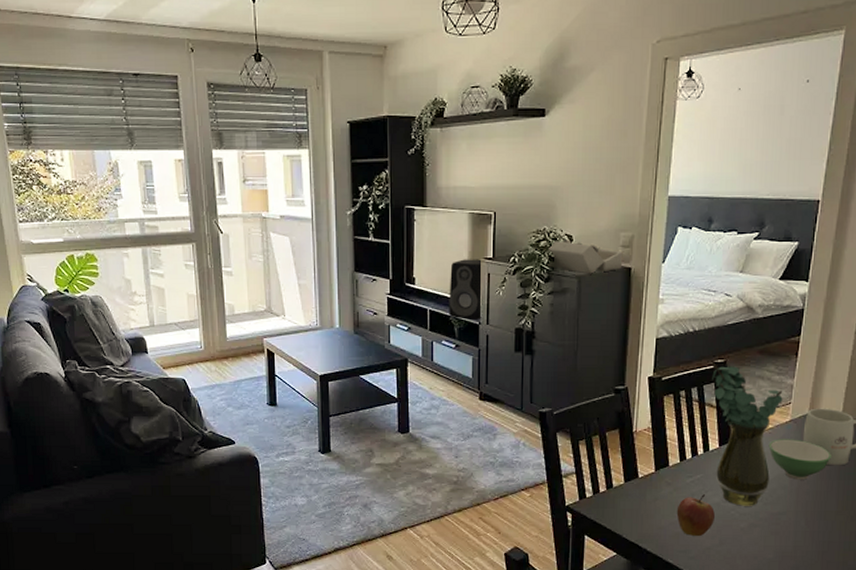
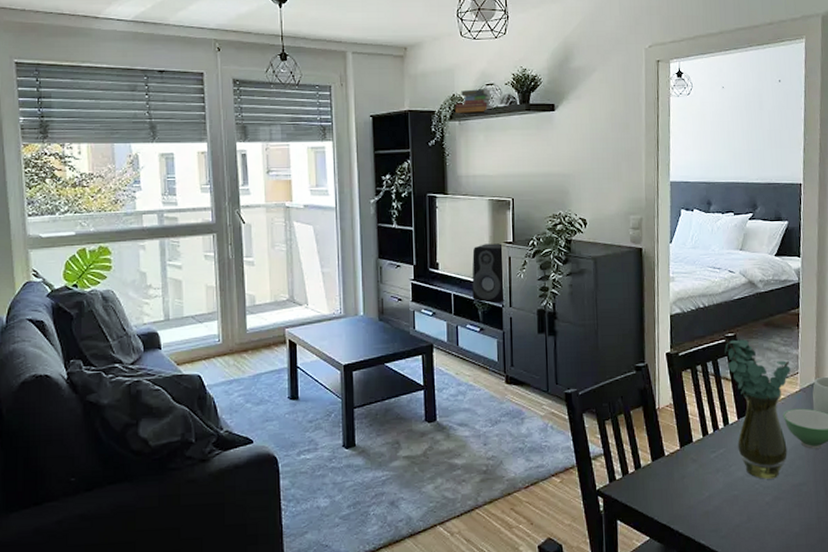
books: none [437,92,479,120] -> present [455,89,494,114]
decorative box: present [546,239,623,274] -> none [563,223,634,255]
fruit: present [676,494,715,537] -> none [704,469,741,514]

